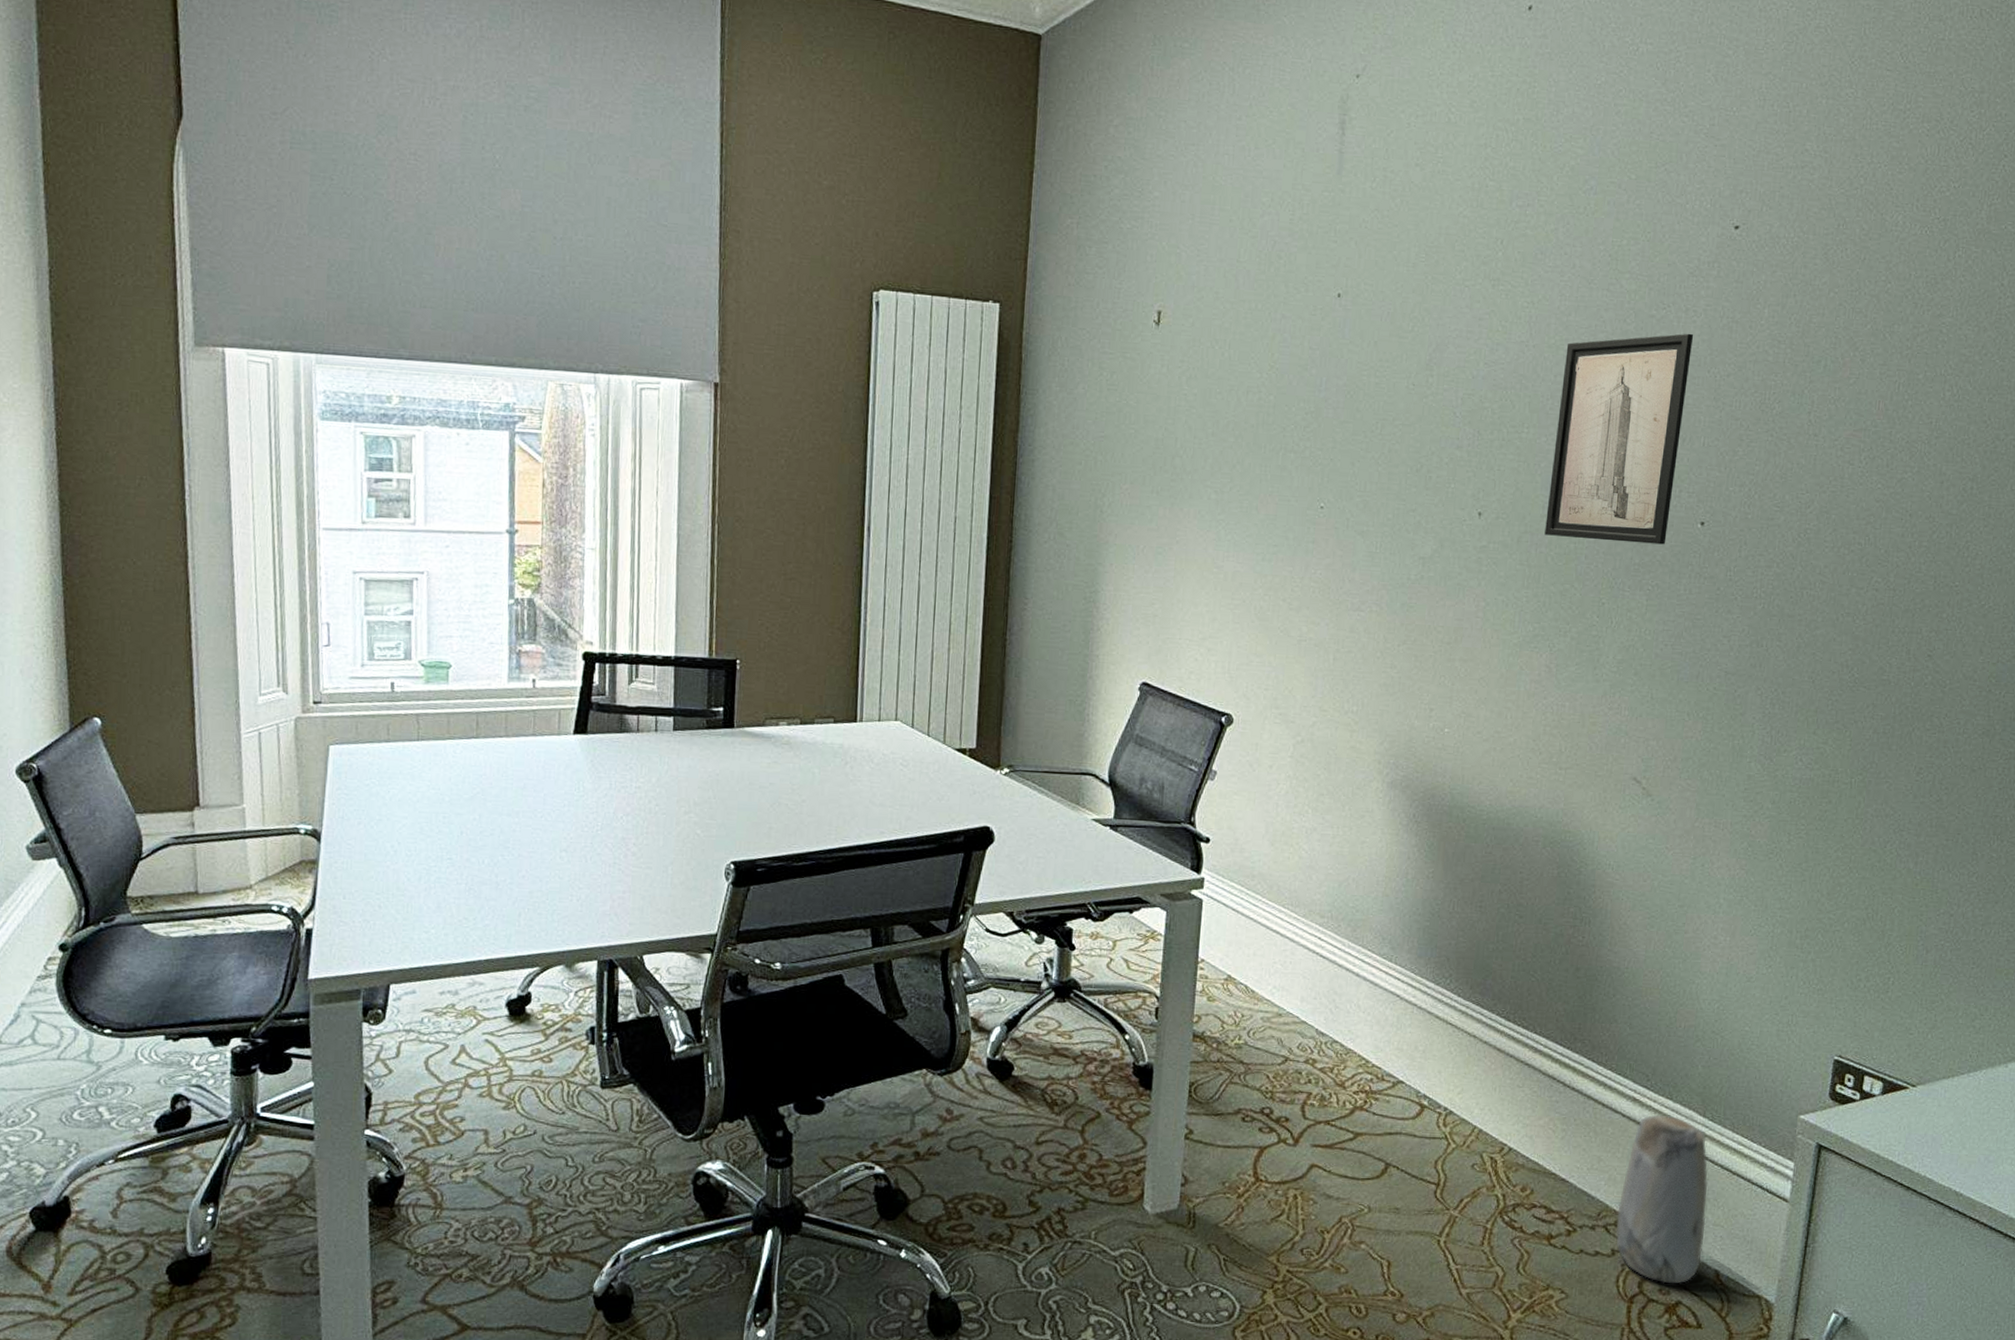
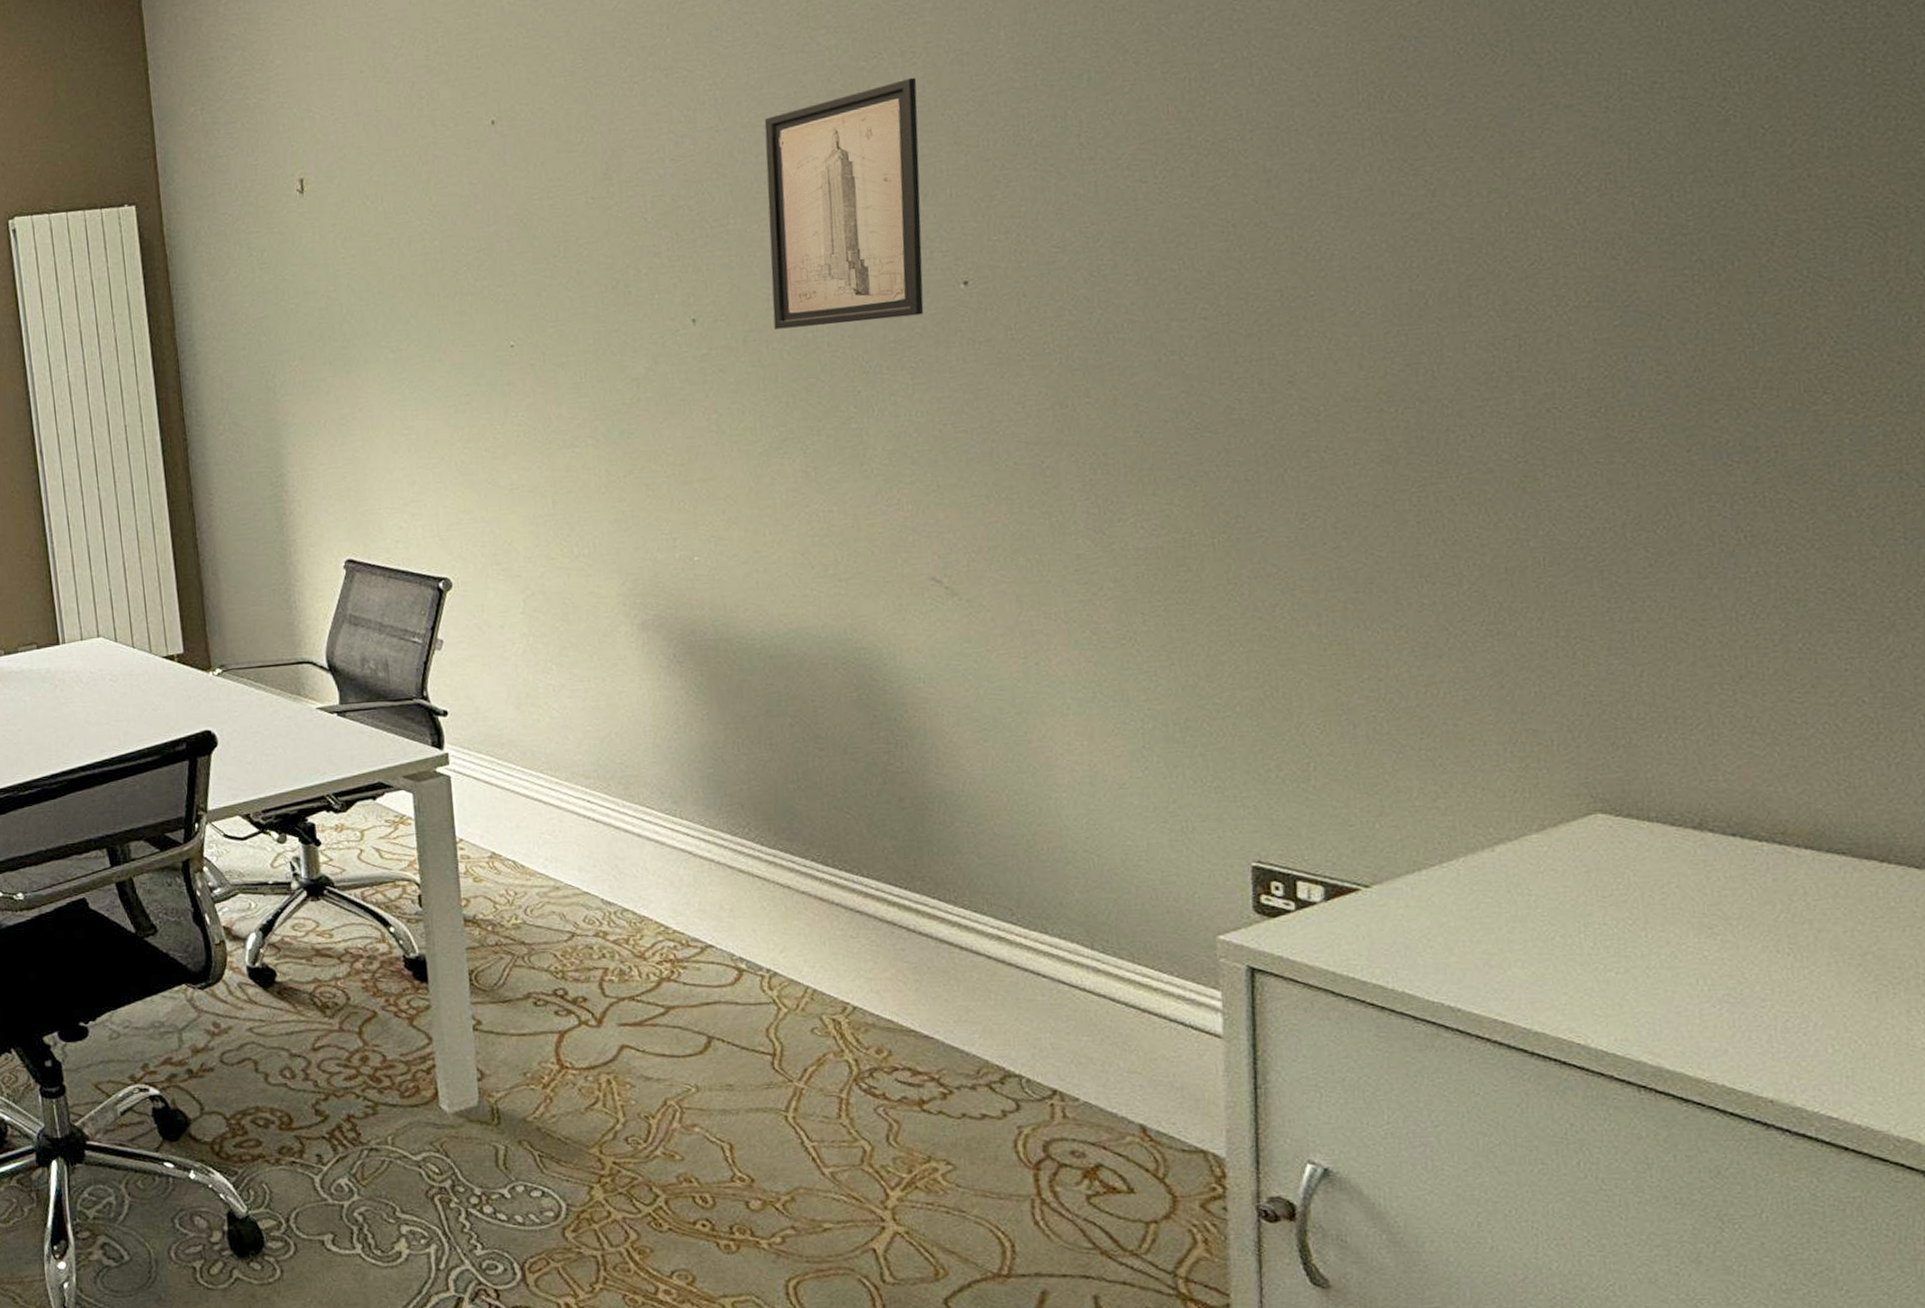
vase: present [1615,1114,1708,1284] -> none [1000,952,1120,1145]

